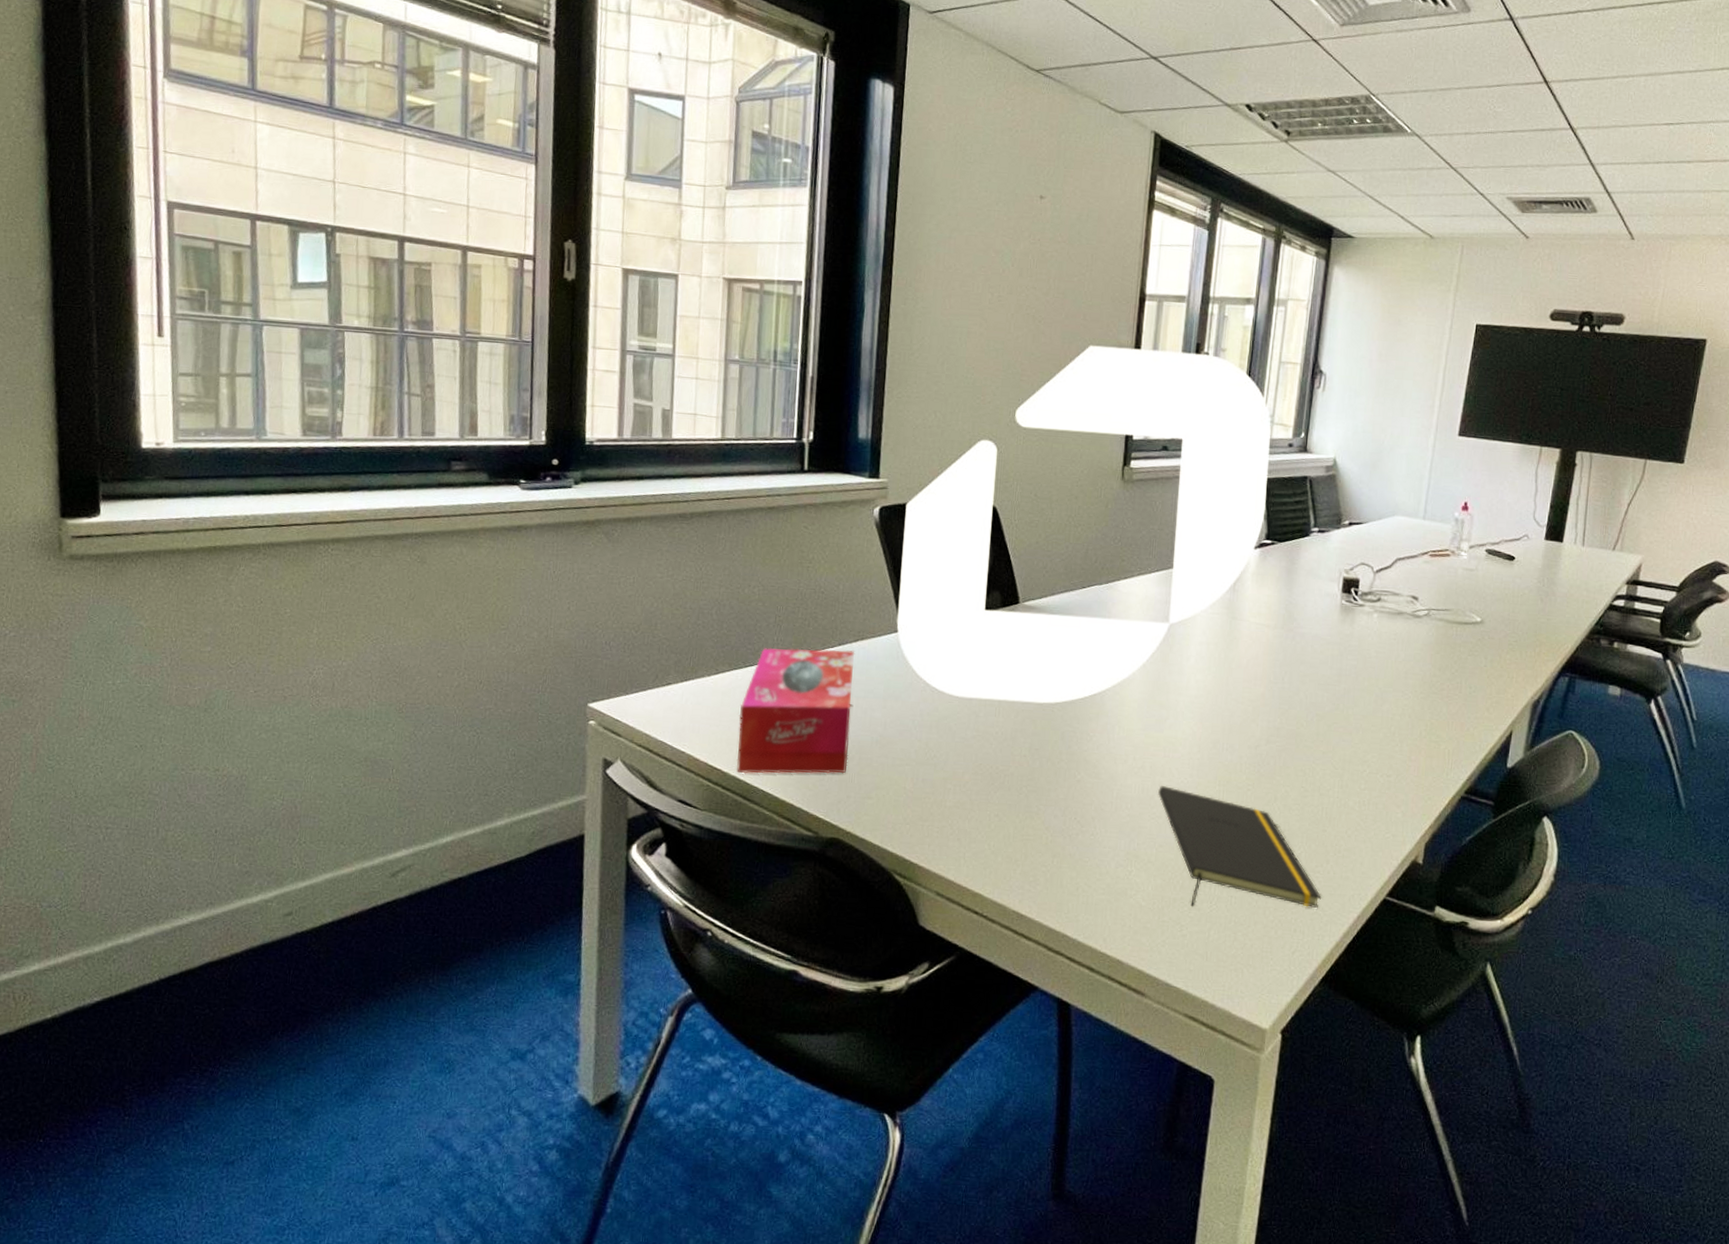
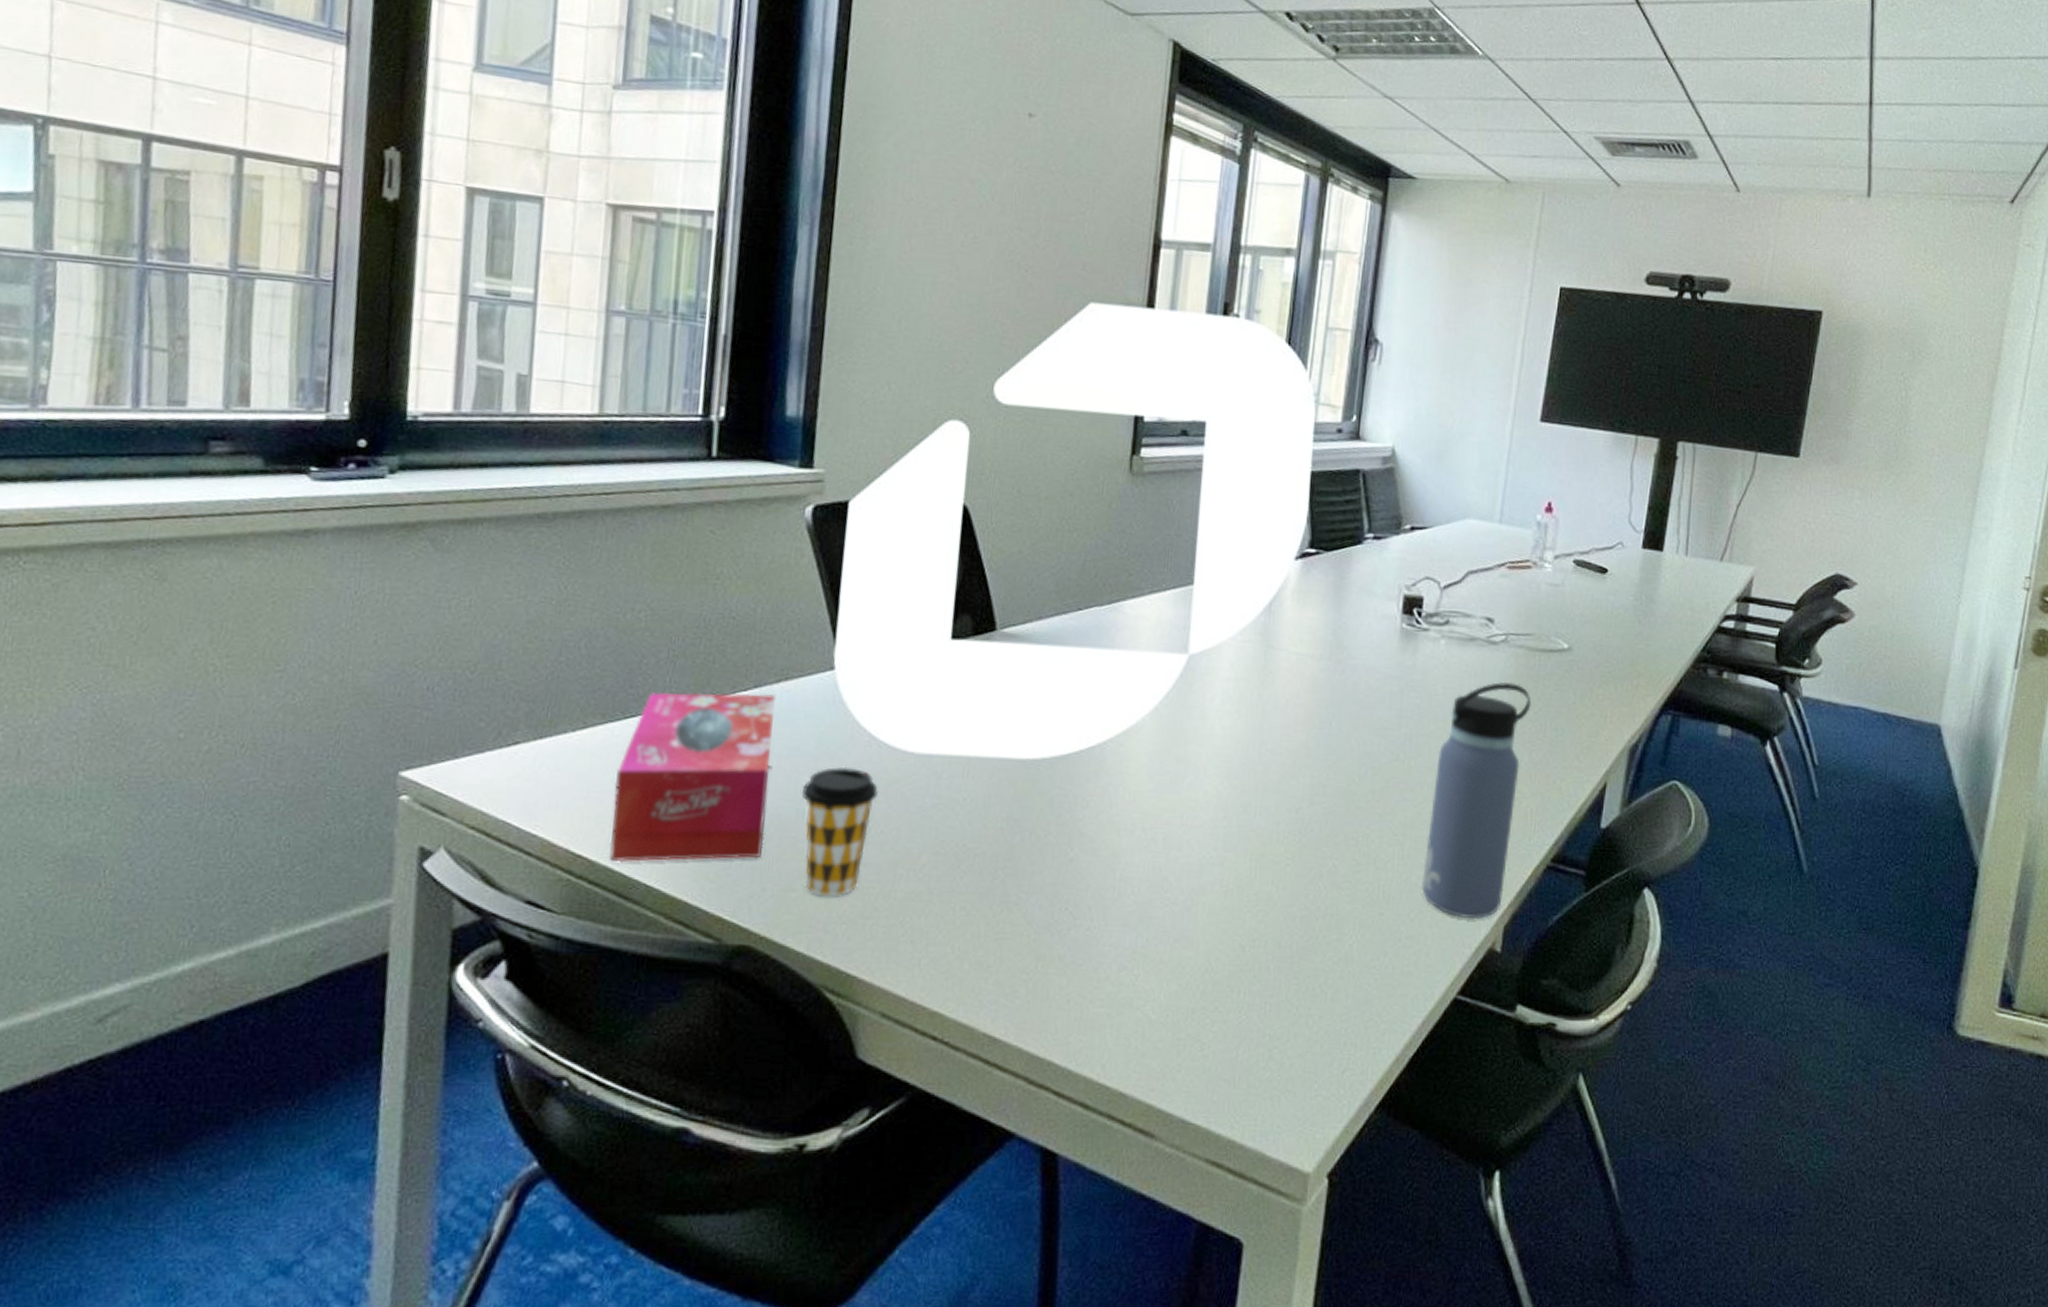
coffee cup: none [874,706,932,804] -> present [801,766,878,897]
notepad: present [1158,786,1322,908] -> none [1173,863,1379,1019]
water bottle: none [1357,648,1449,838] -> present [1422,681,1532,920]

